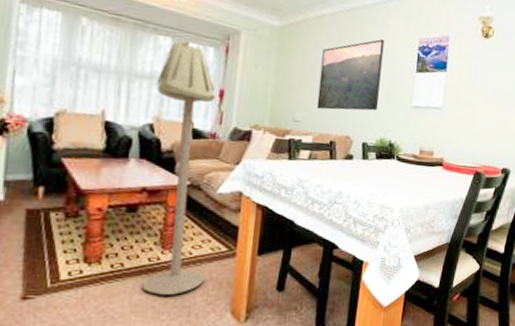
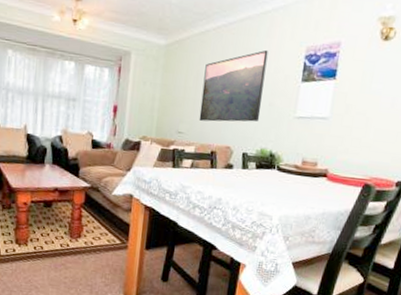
floor lamp: present [142,40,215,295] -> none [56,63,110,275]

